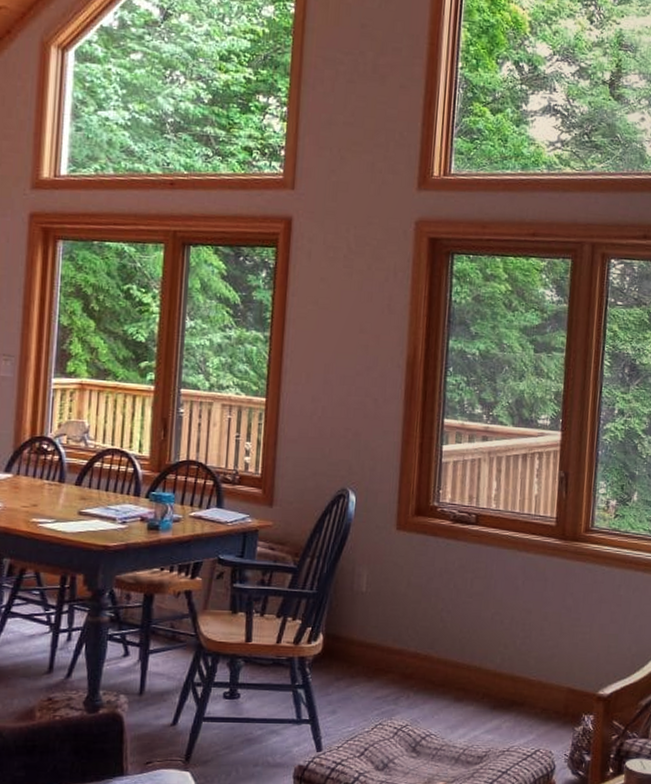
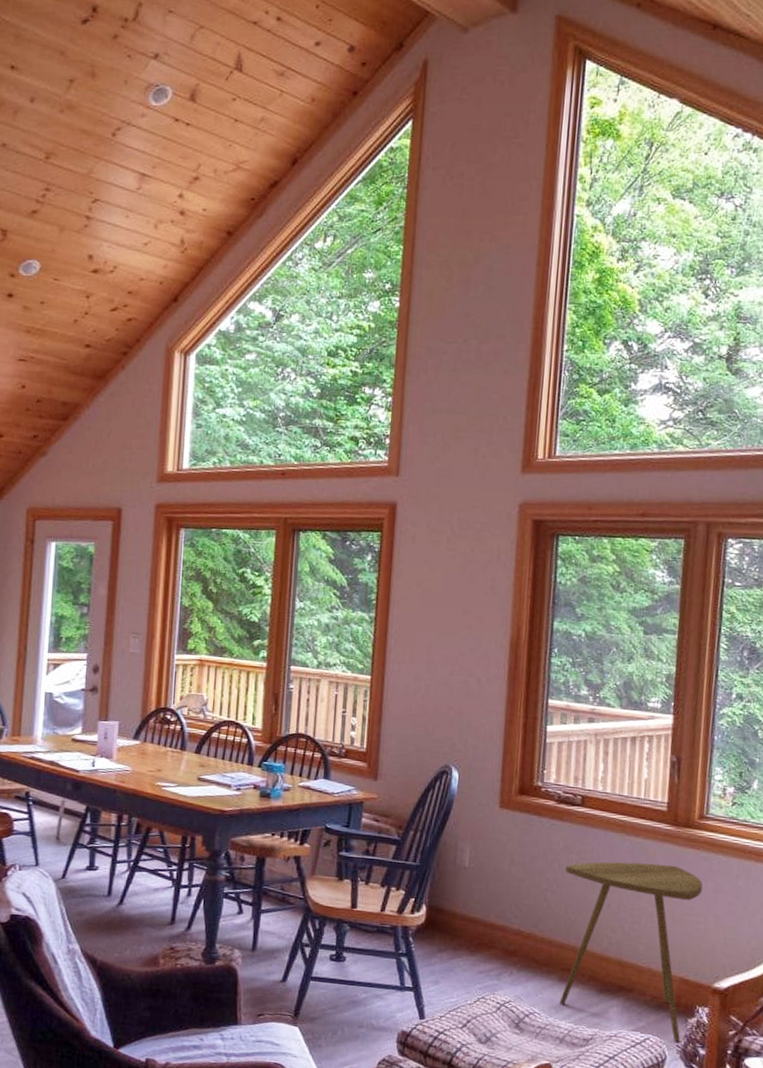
side table: none [454,578,588,752] -> present [559,861,703,1043]

